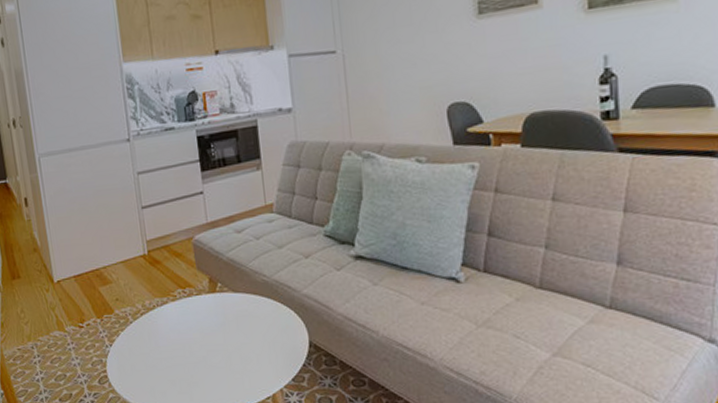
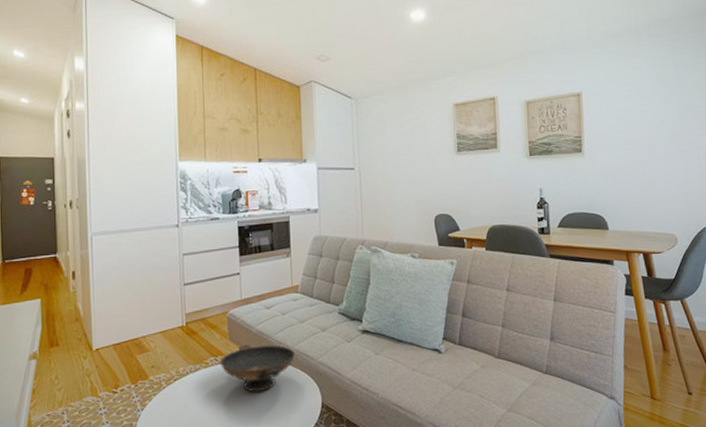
decorative bowl: none [189,274,274,329] -> present [220,344,295,393]

